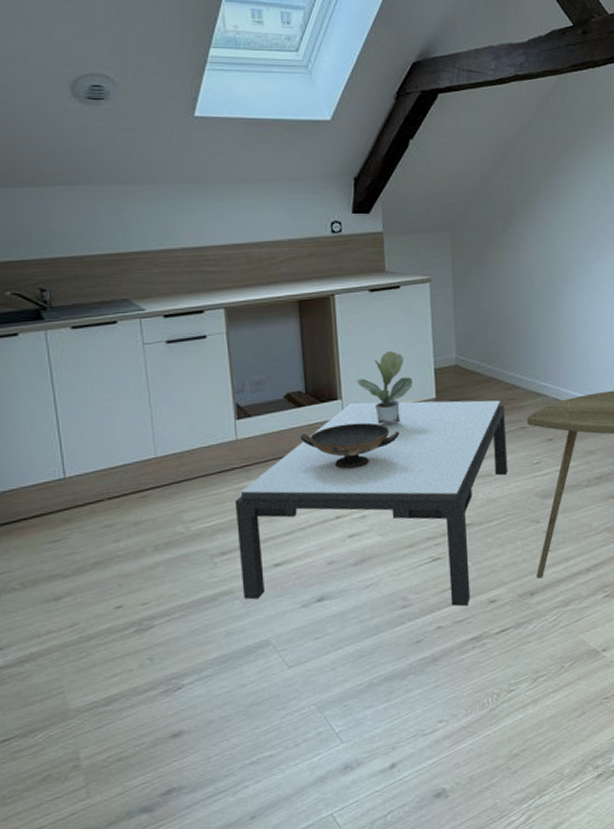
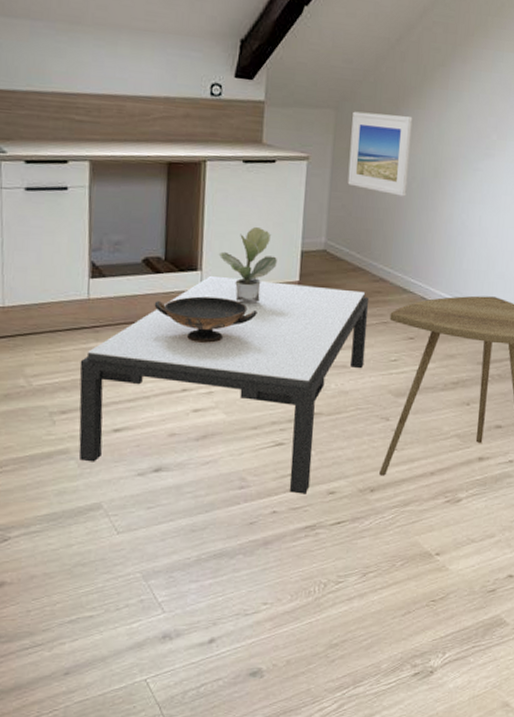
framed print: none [467,230,528,305] -> present [347,111,413,197]

